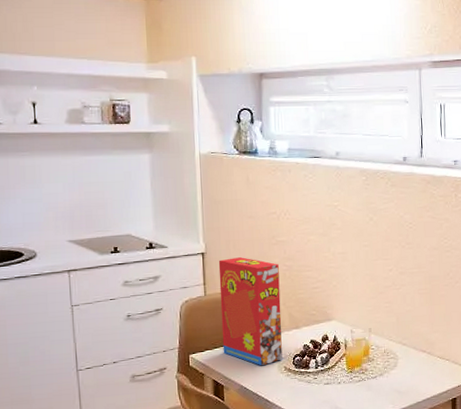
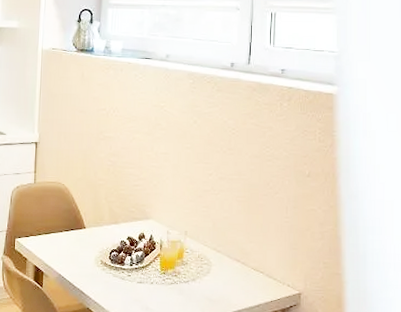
cereal box: present [218,257,283,366] -> none [46,149,104,257]

